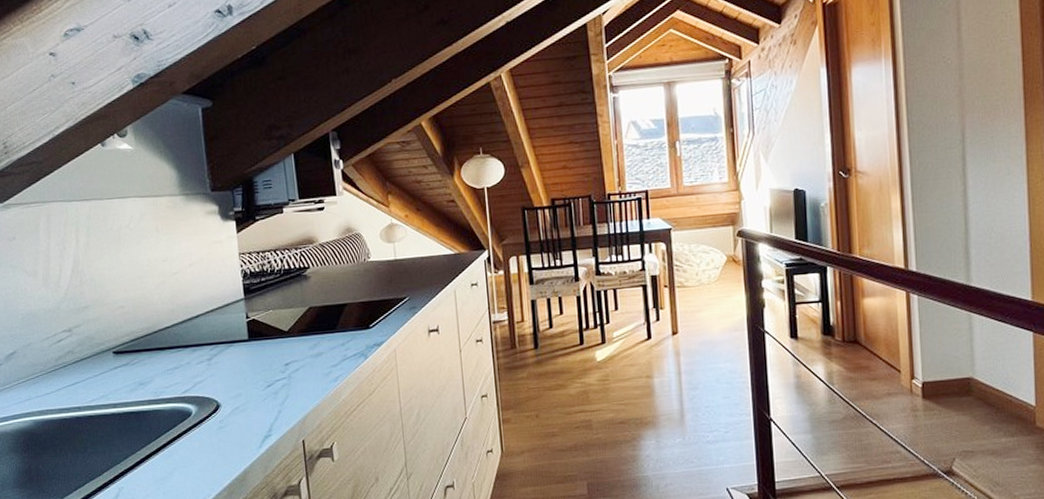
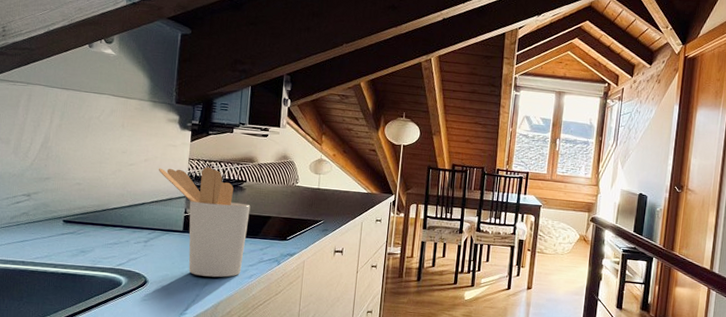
utensil holder: none [206,258,324,389] -> present [158,166,251,278]

